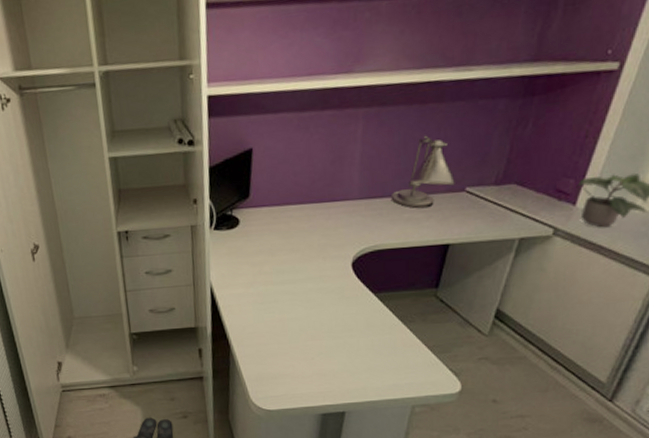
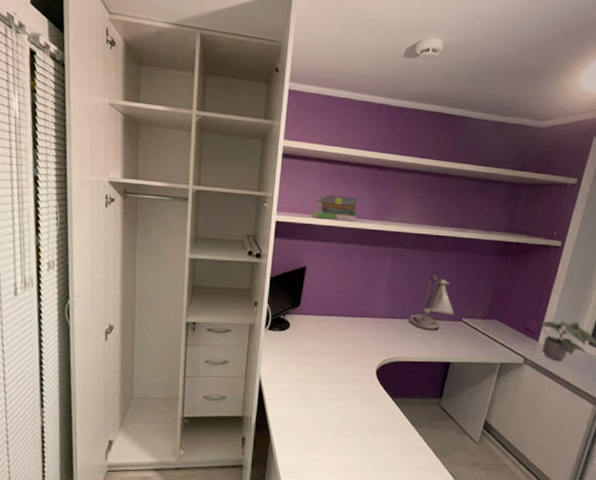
books: none [251,46,314,84] -> present [310,194,358,222]

